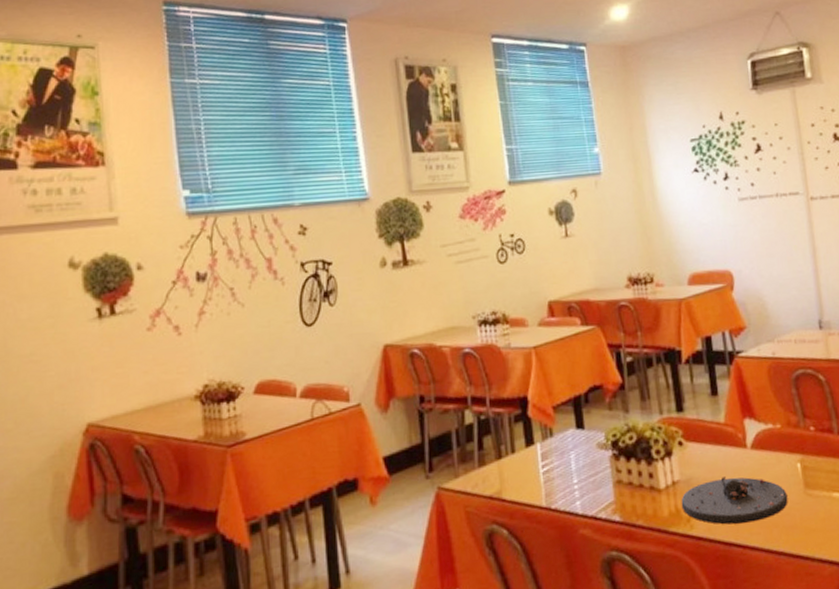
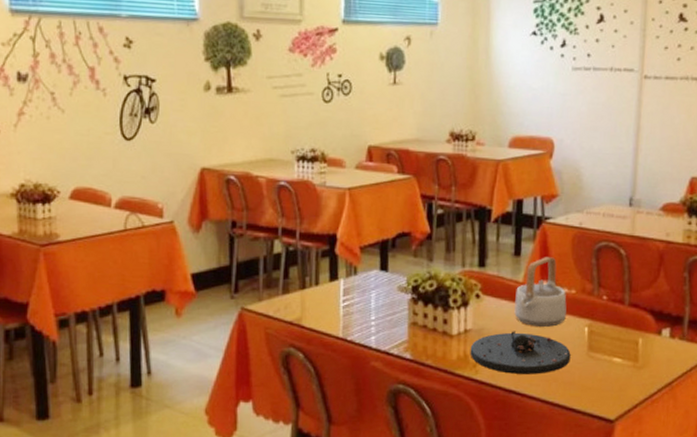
teapot: none [719,392,776,469] -> present [514,257,567,327]

